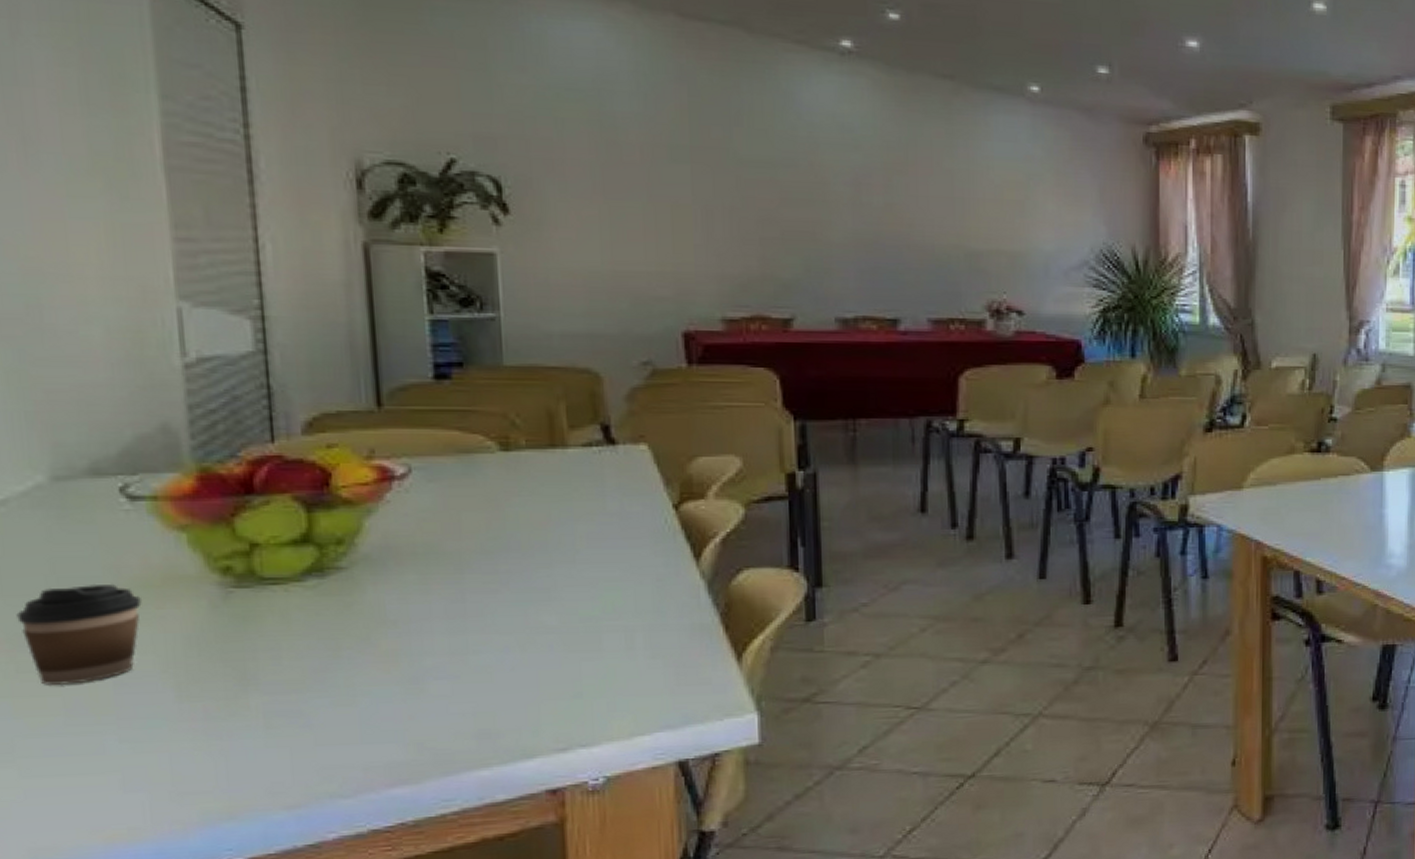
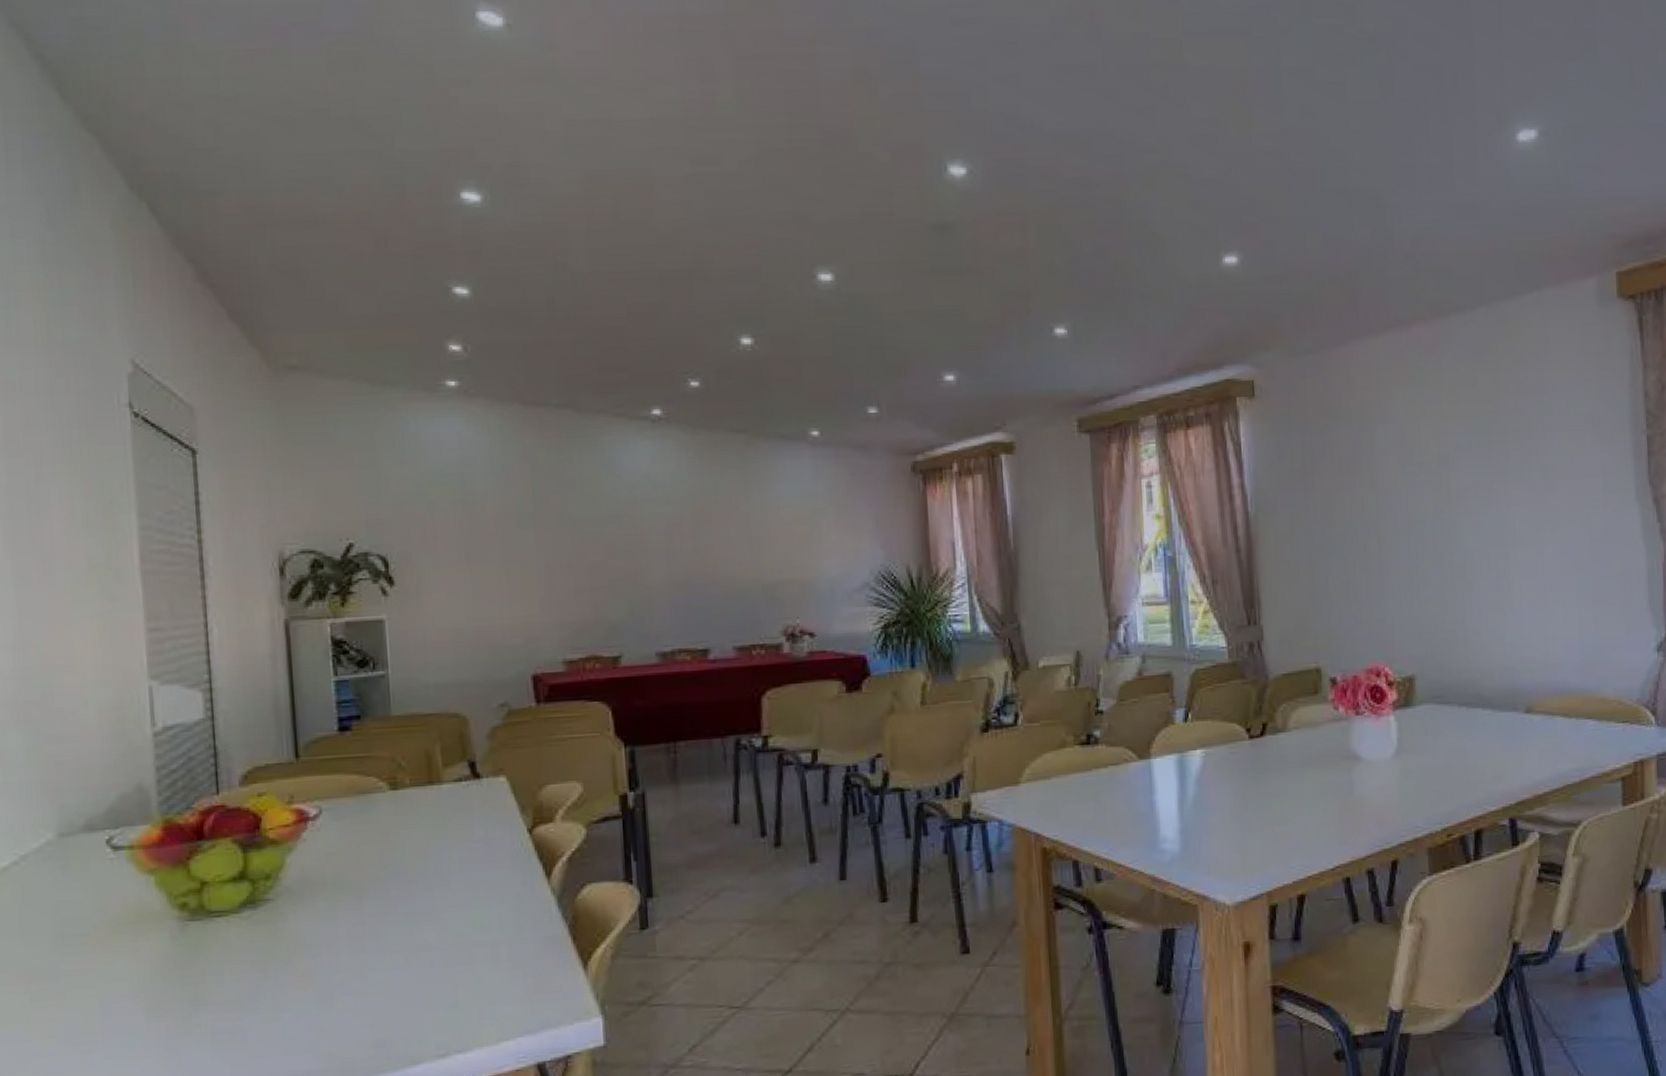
coffee cup: present [16,583,142,687] -> none [32,921,121,1012]

